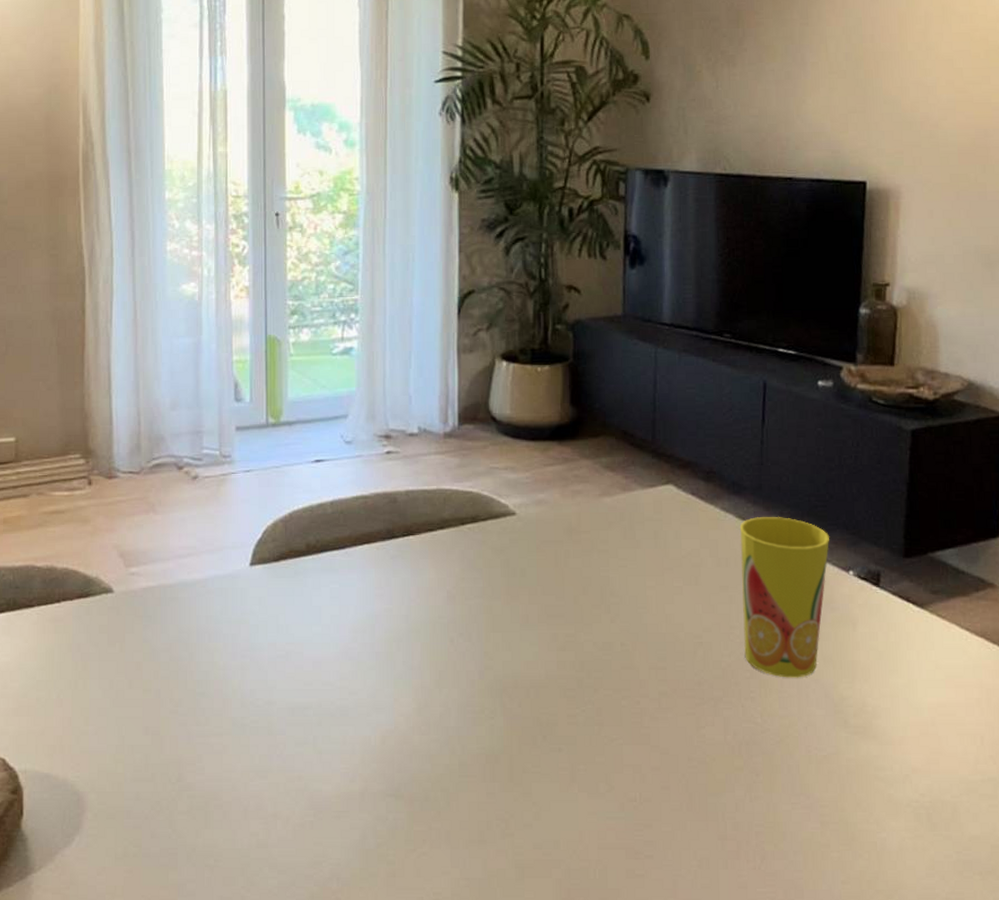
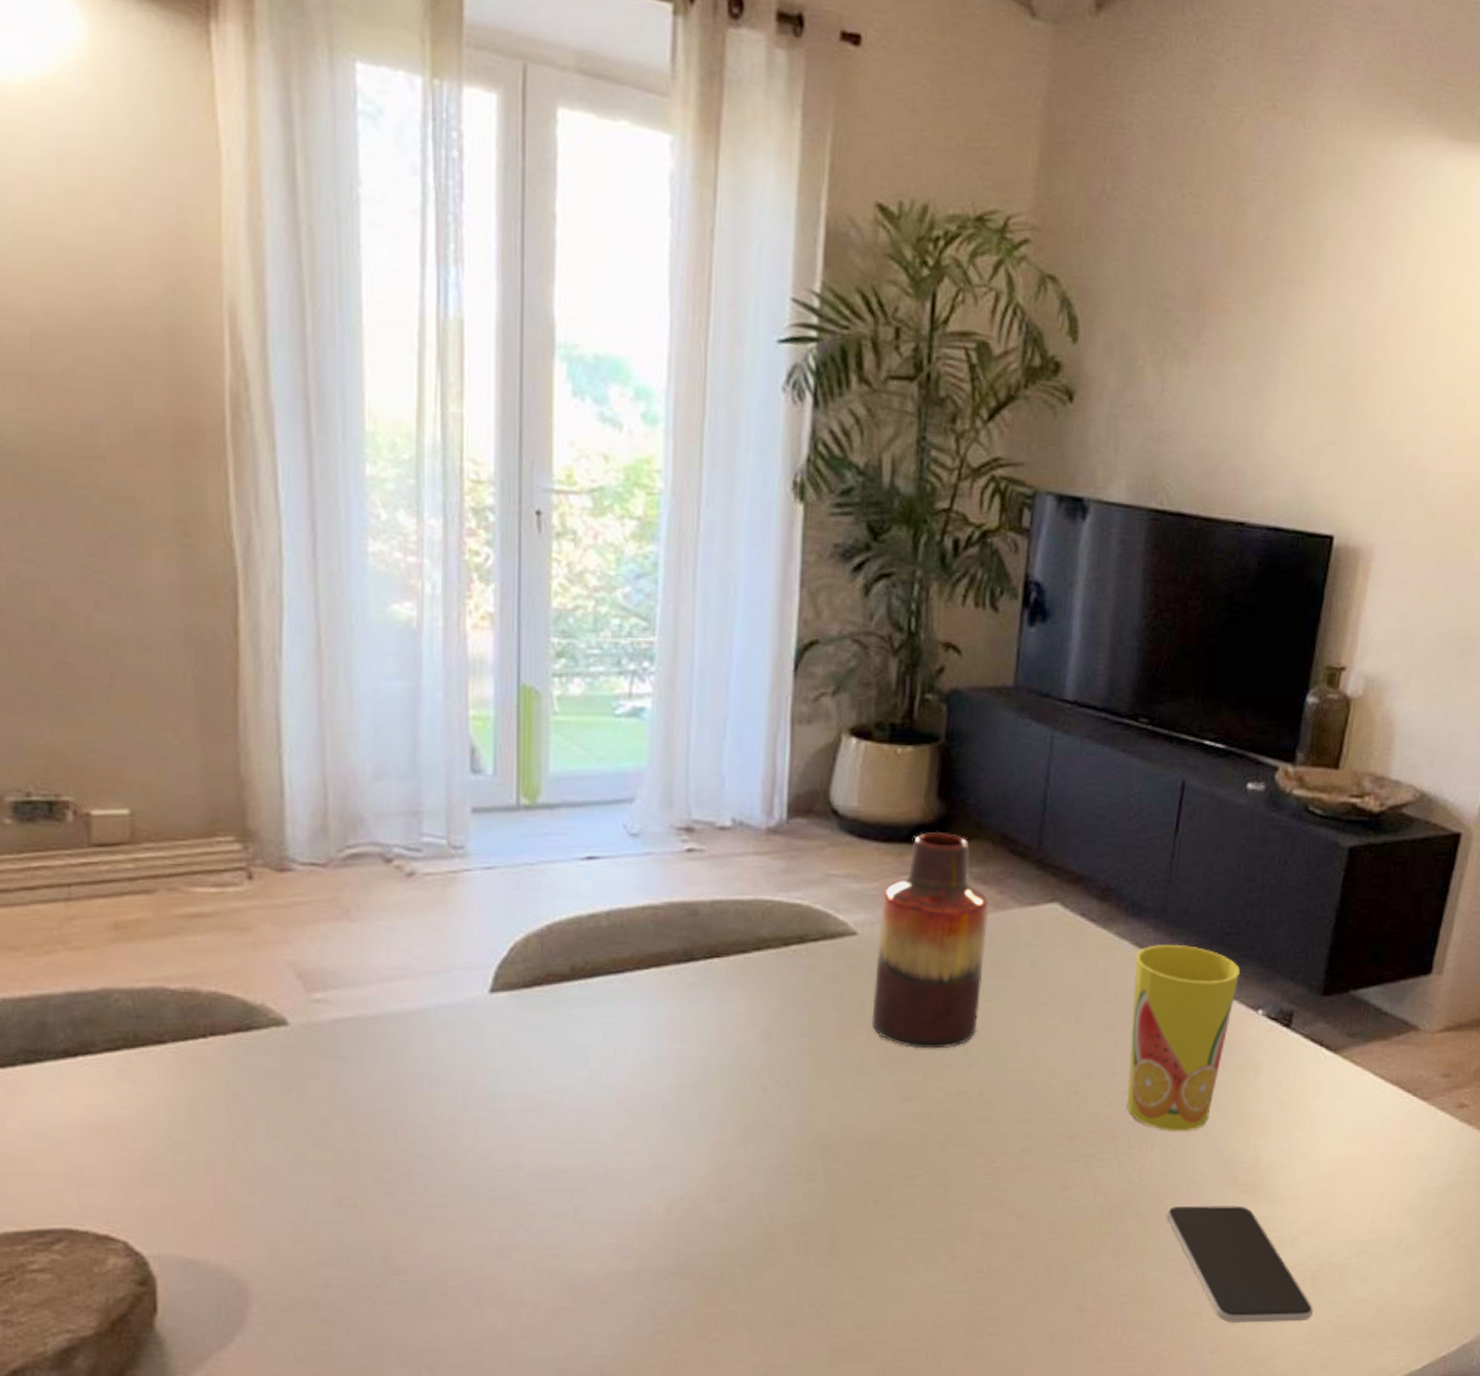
vase: none [531,431,617,607] -> present [871,832,989,1049]
smartphone: none [789,744,932,856] -> present [1167,1205,1313,1323]

